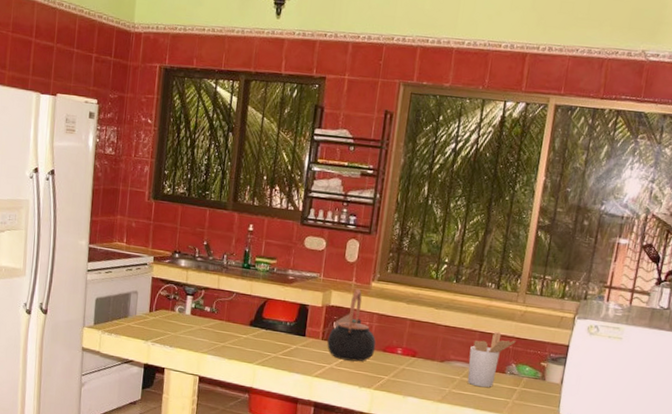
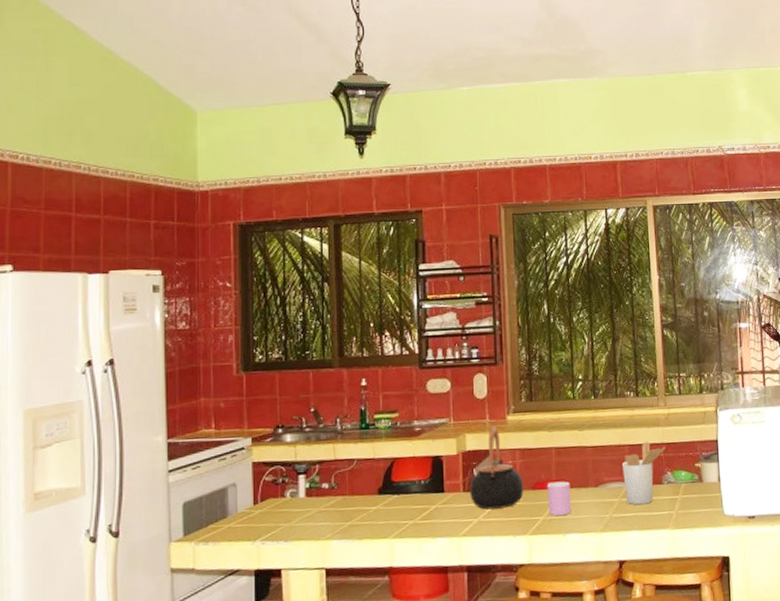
cup: none [394,349,418,380] -> present [546,481,571,516]

